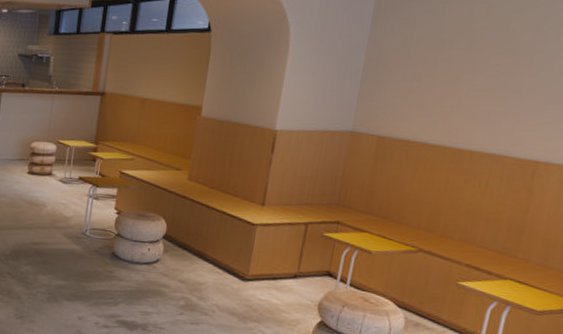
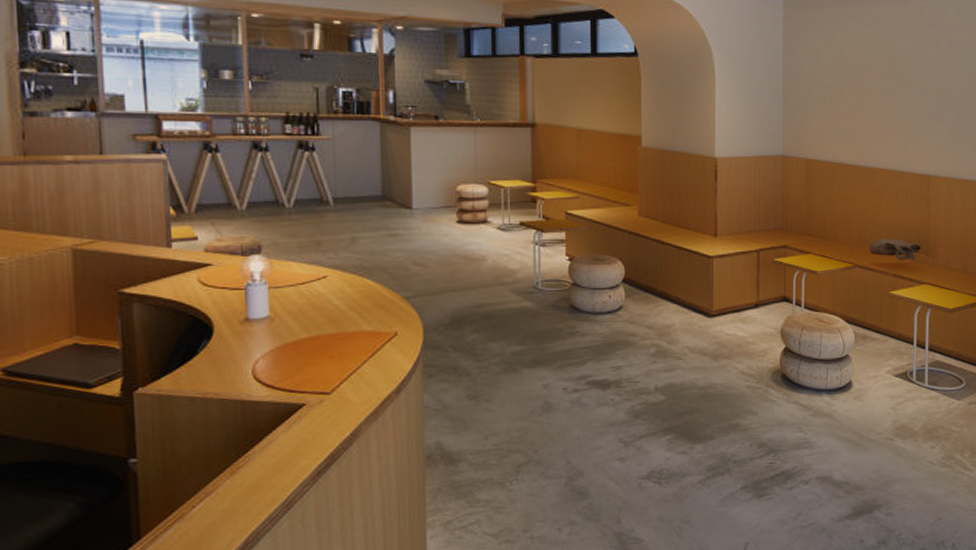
tote bag: none [440,225,511,253] -> present [869,238,922,261]

